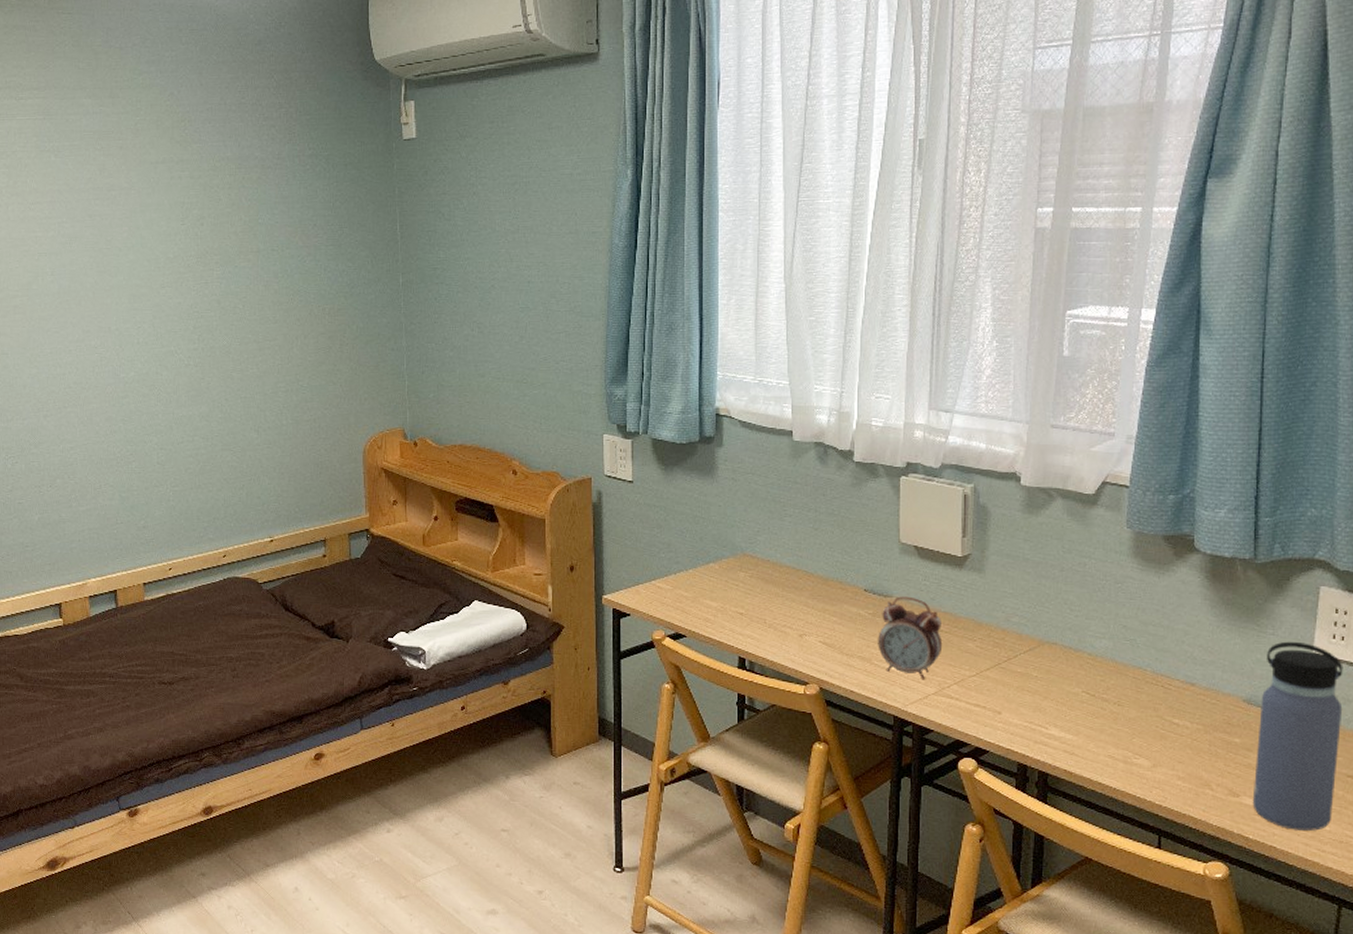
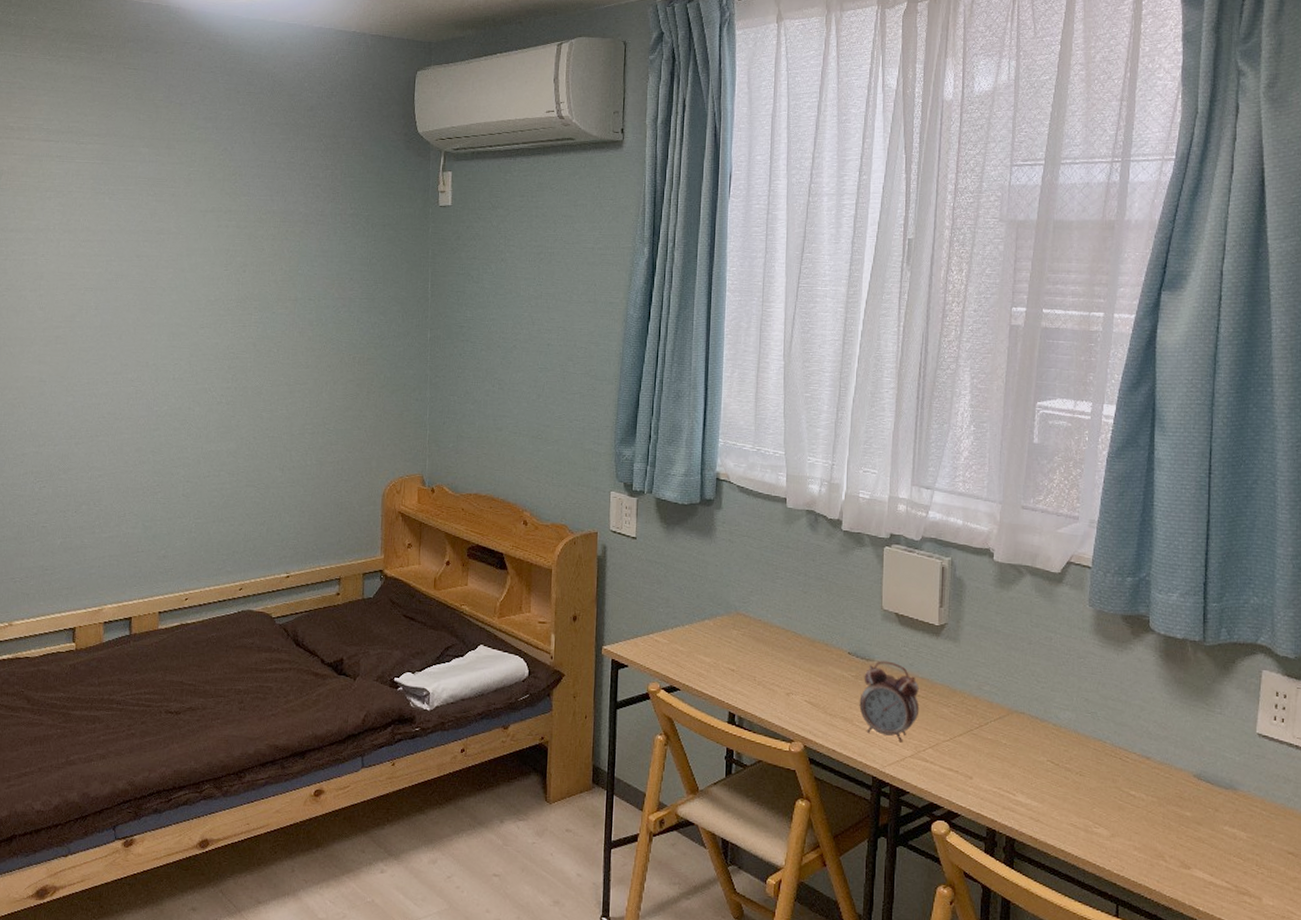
water bottle: present [1252,641,1343,831] -> none [1202,720,1284,905]

